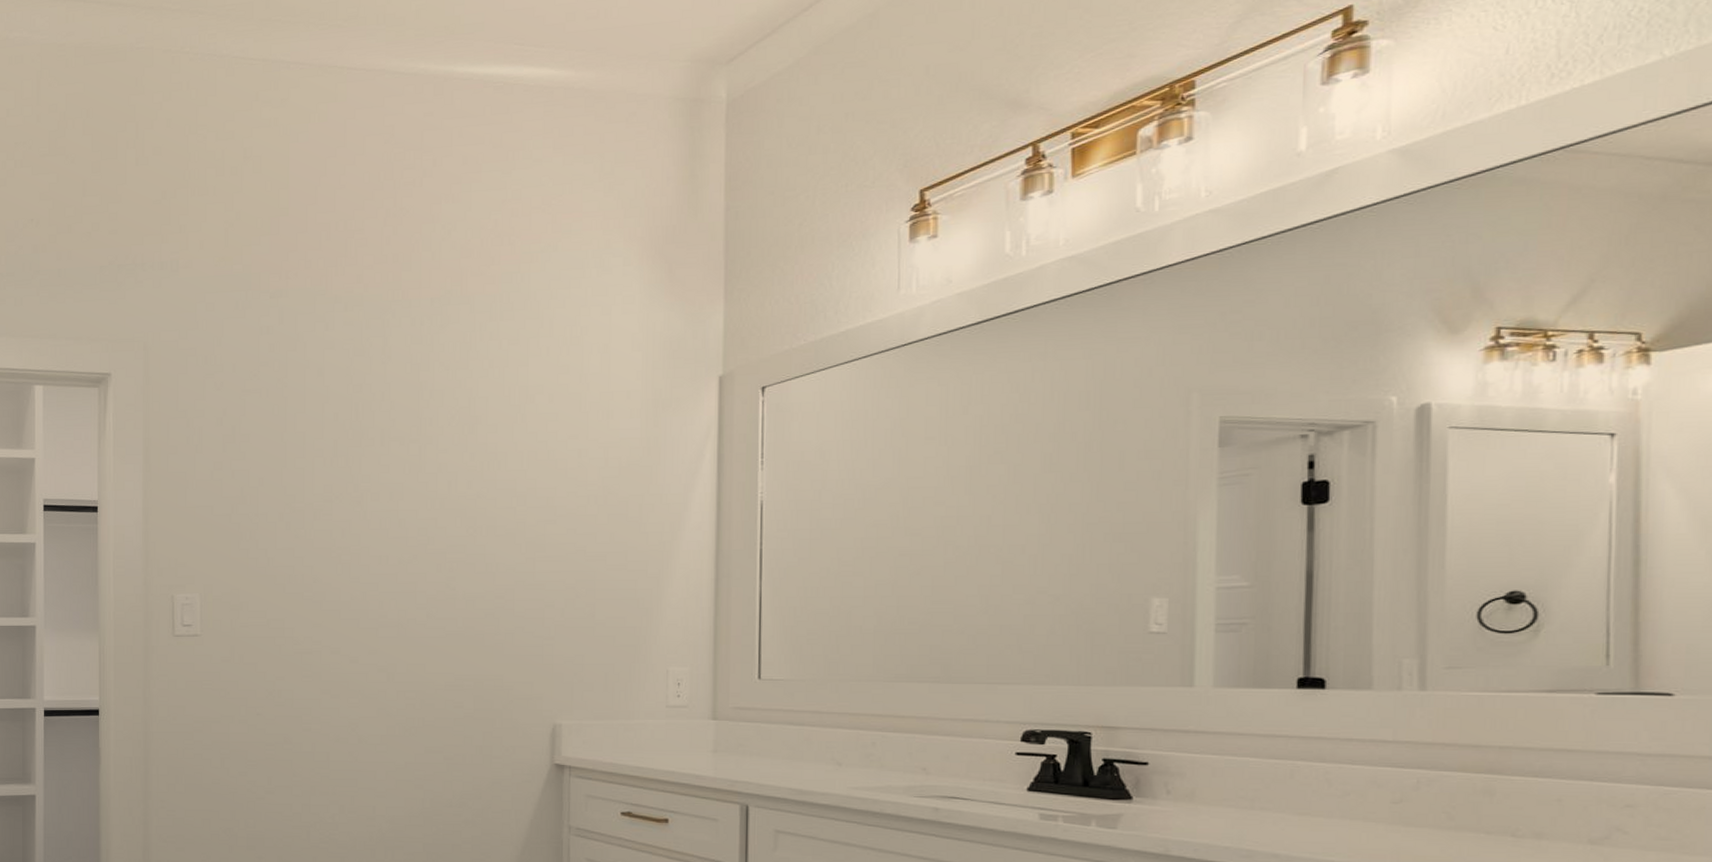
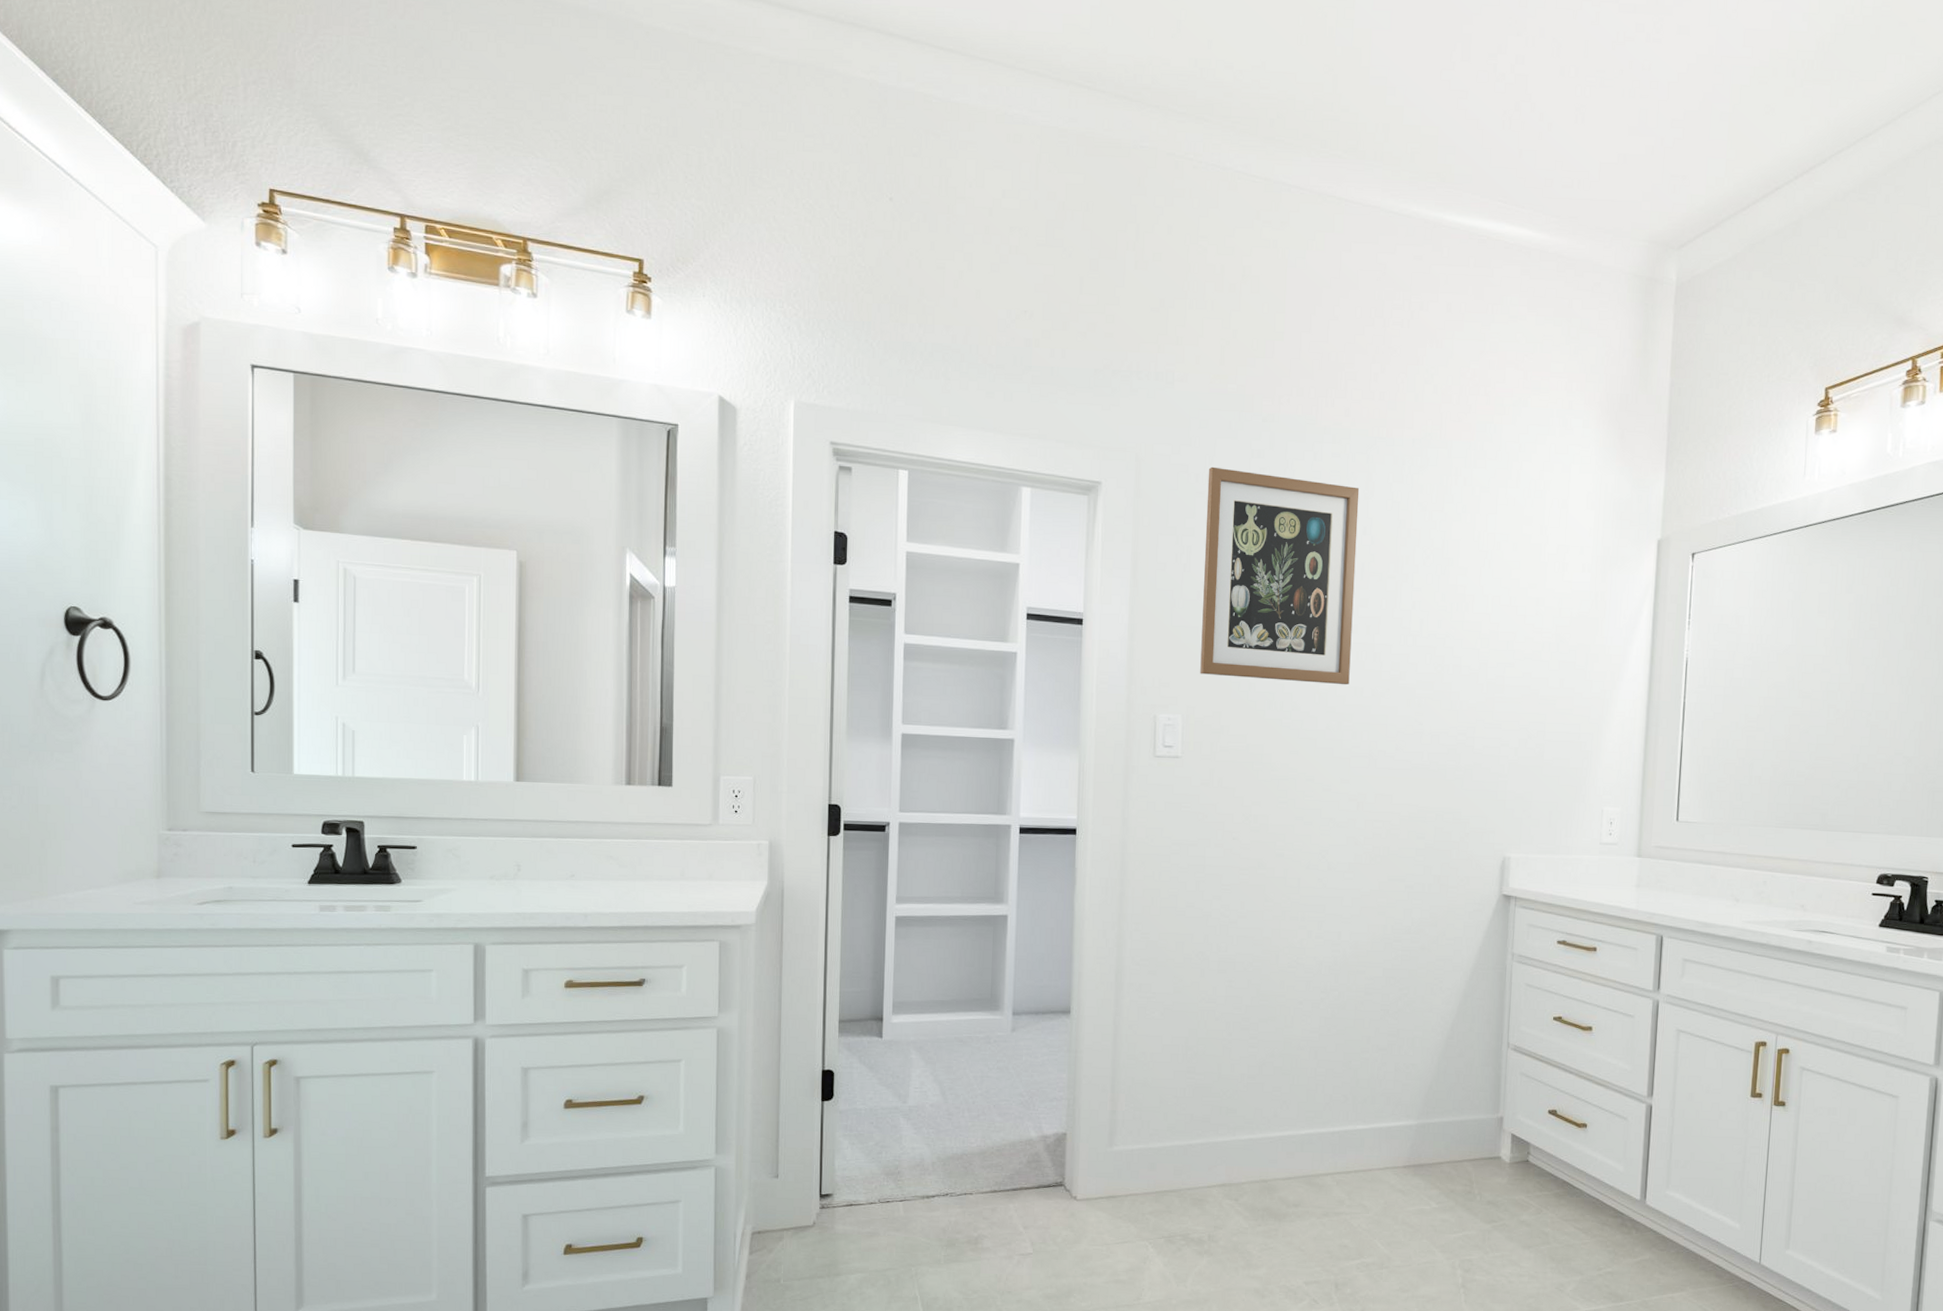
wall art: none [216,347,376,554] -> present [1200,466,1360,685]

